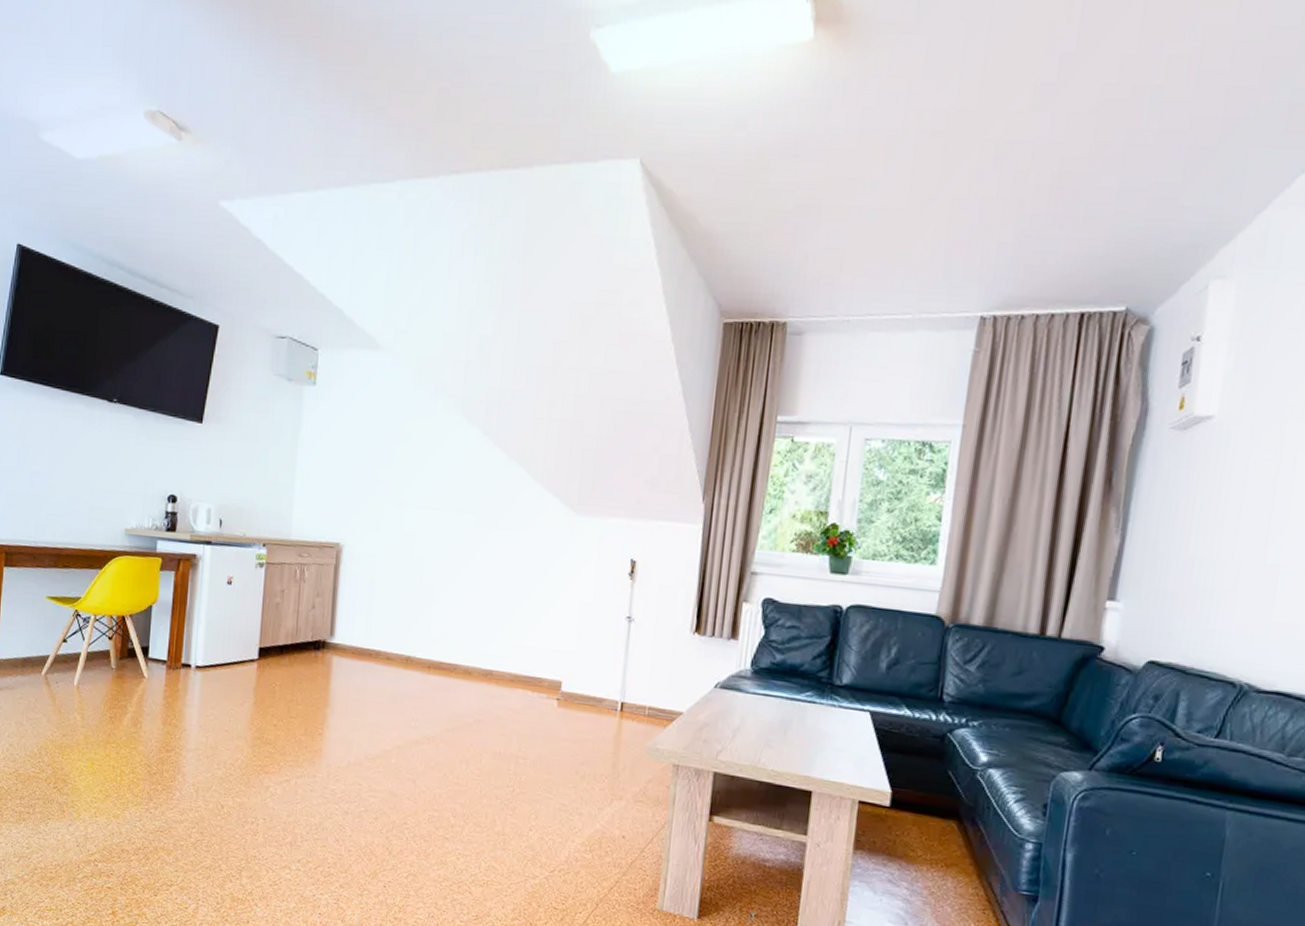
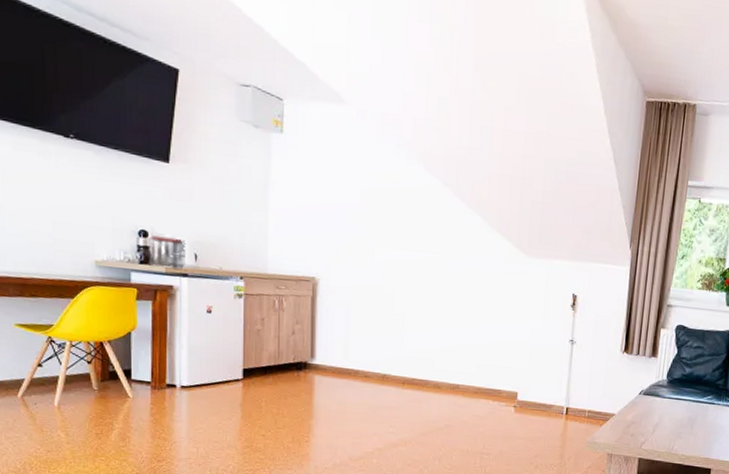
jar: none [174,500,211,538] -> present [148,235,185,270]

